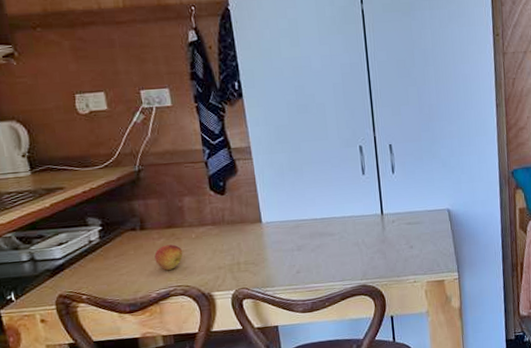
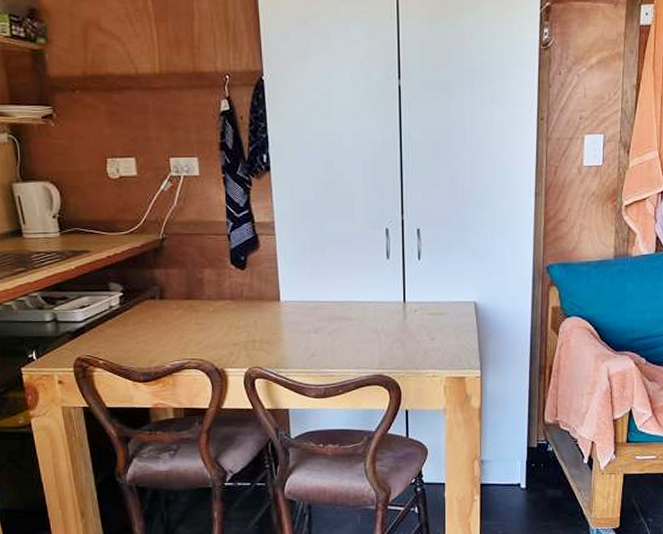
fruit: present [154,244,183,270] -> none [171,316,200,342]

